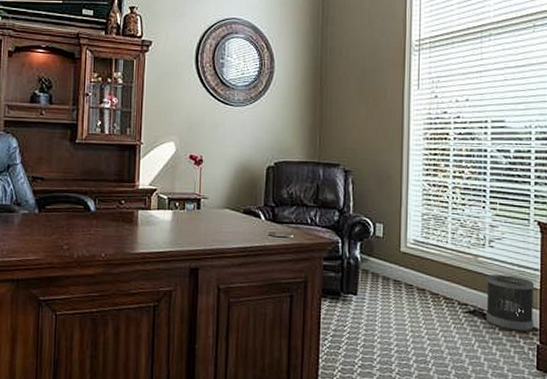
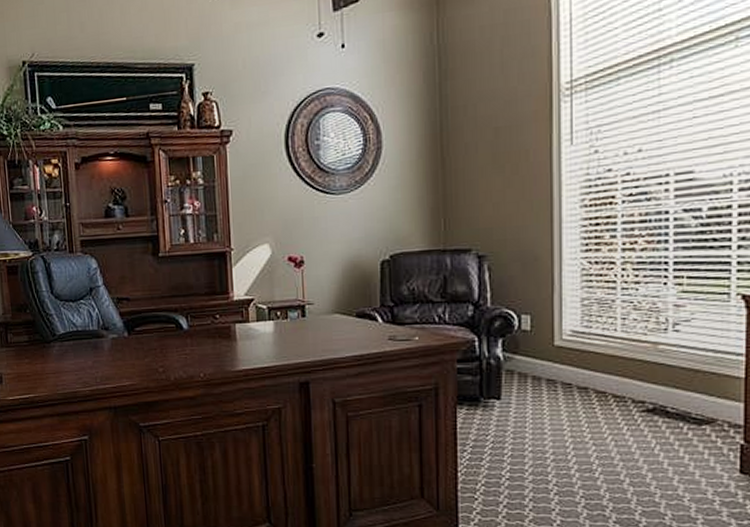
wastebasket: present [486,274,535,332] -> none [670,364,737,429]

